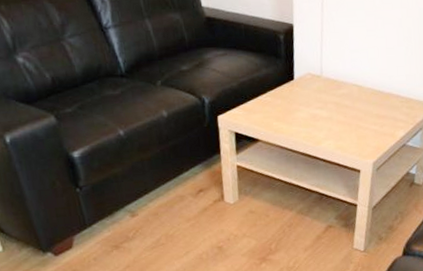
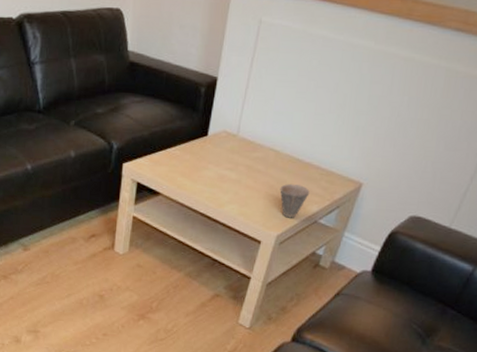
cup: none [368,114,395,145] -> present [280,184,310,218]

